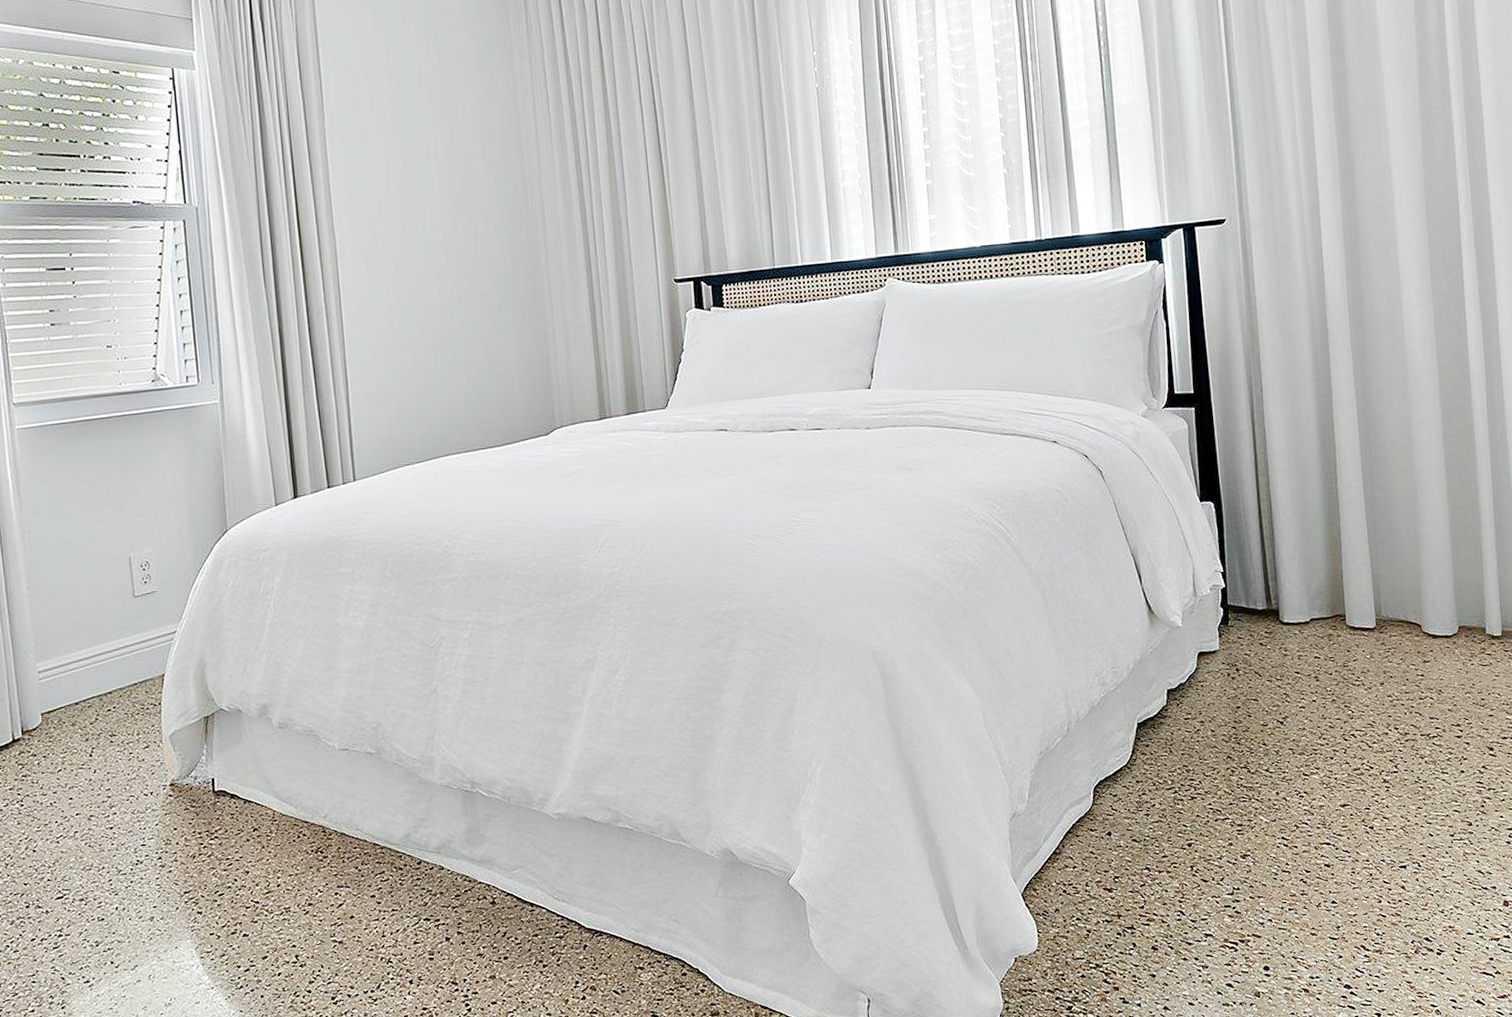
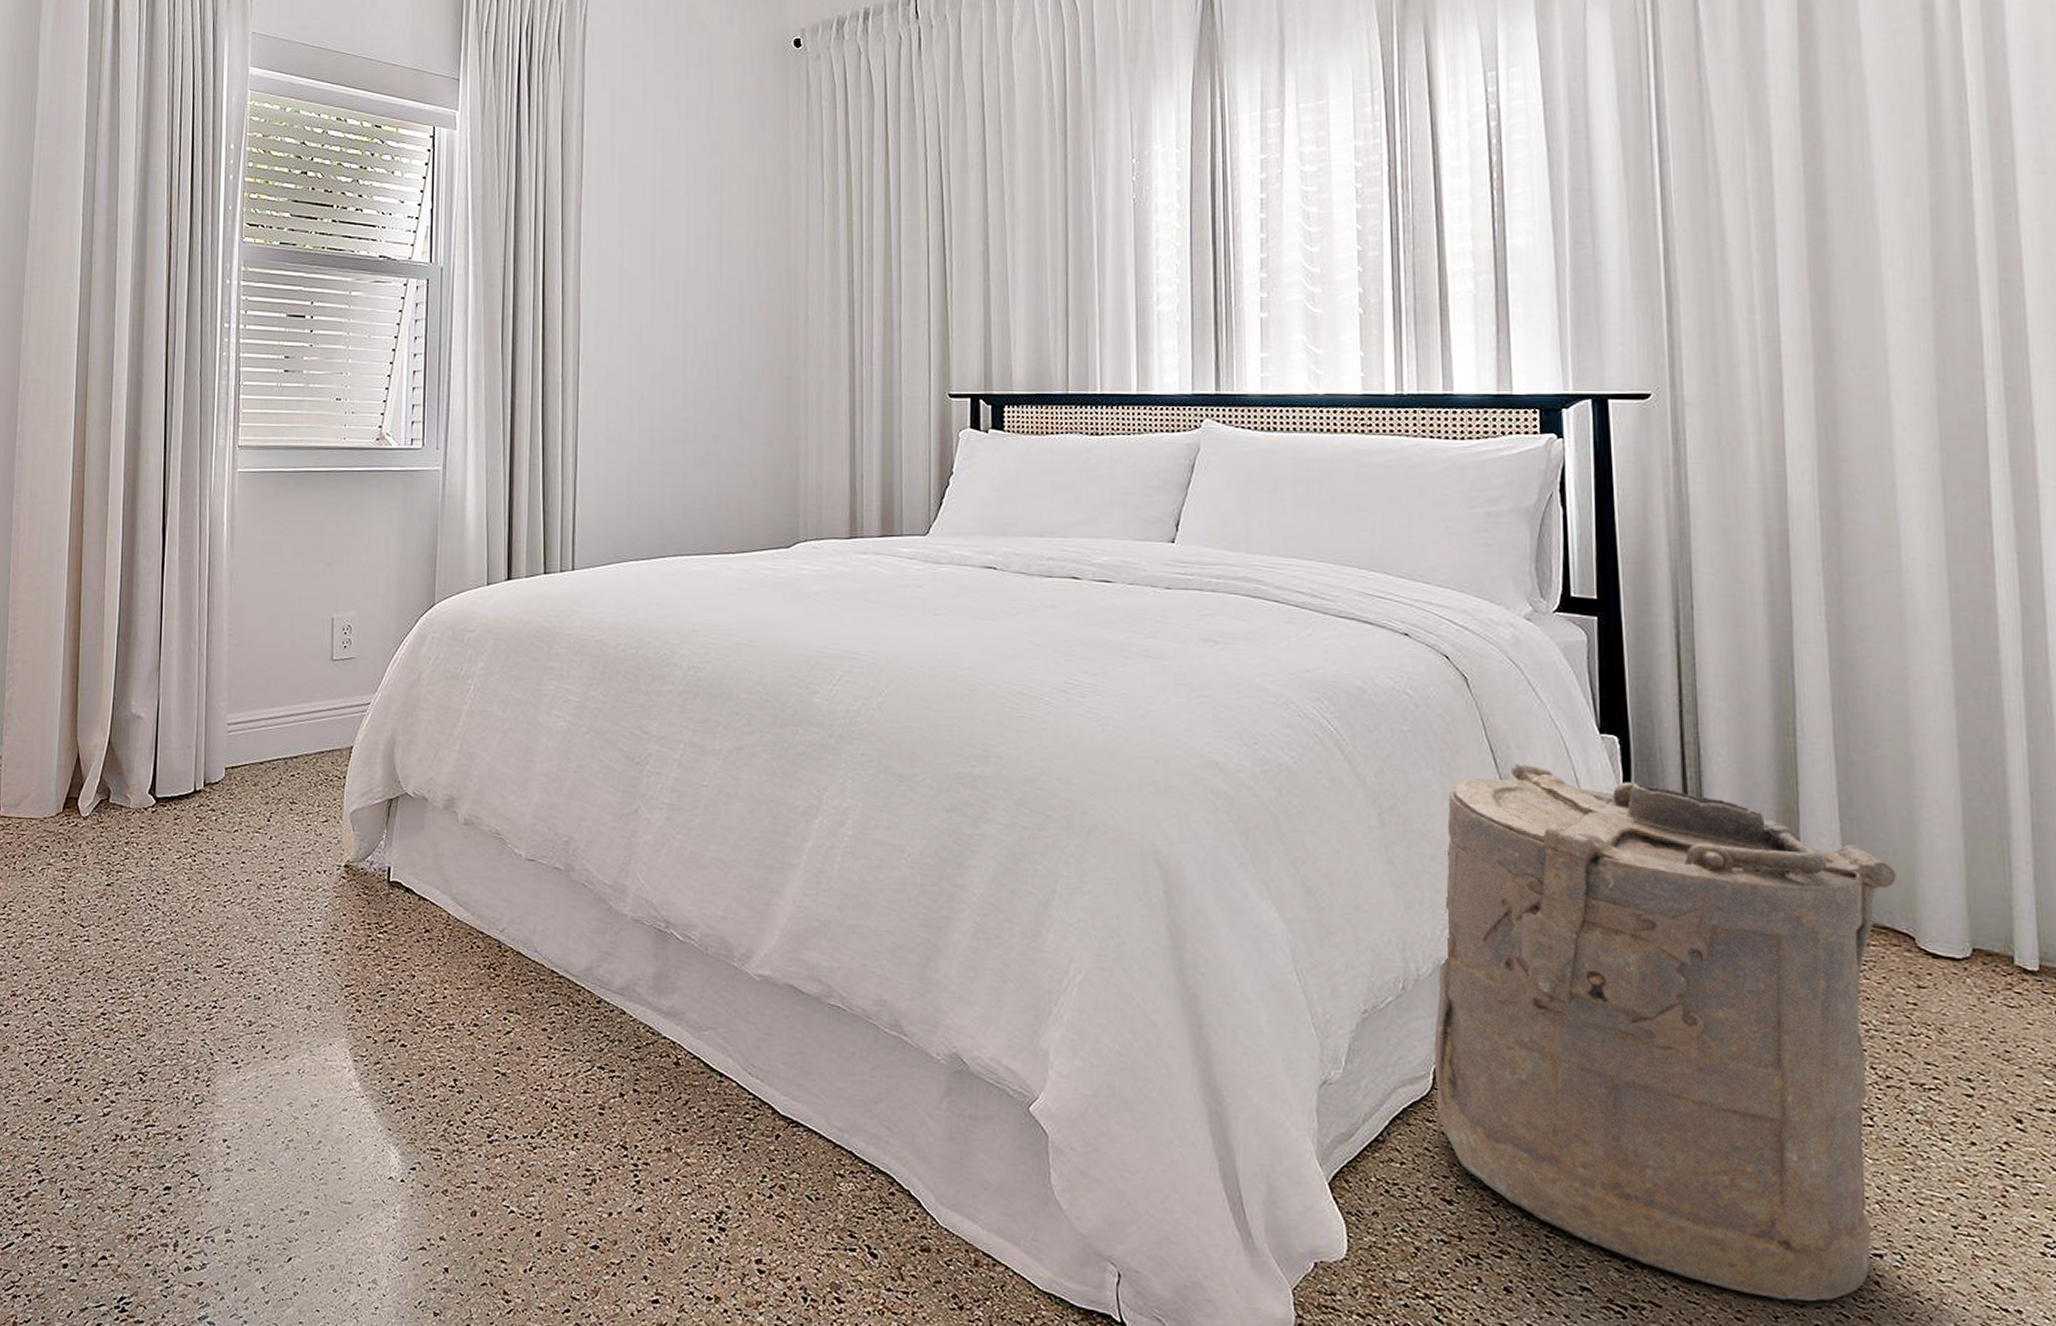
laundry hamper: none [1092,534,1408,914] -> present [1433,763,1898,1302]

